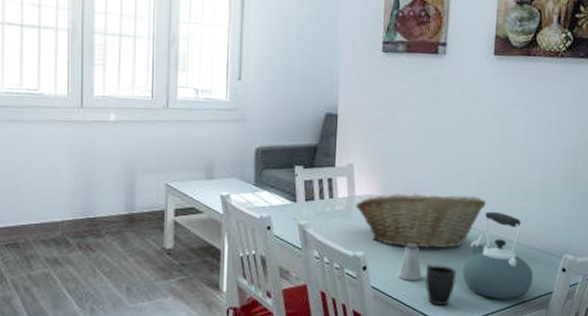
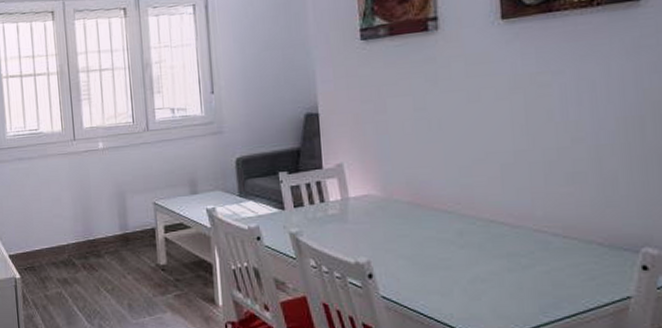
fruit basket: present [356,193,486,249] -> none [351,185,516,251]
saltshaker: present [397,245,422,281] -> none [411,247,443,288]
mug: present [425,265,457,305] -> none [446,269,489,316]
kettle: present [462,211,534,299] -> none [495,201,600,307]

